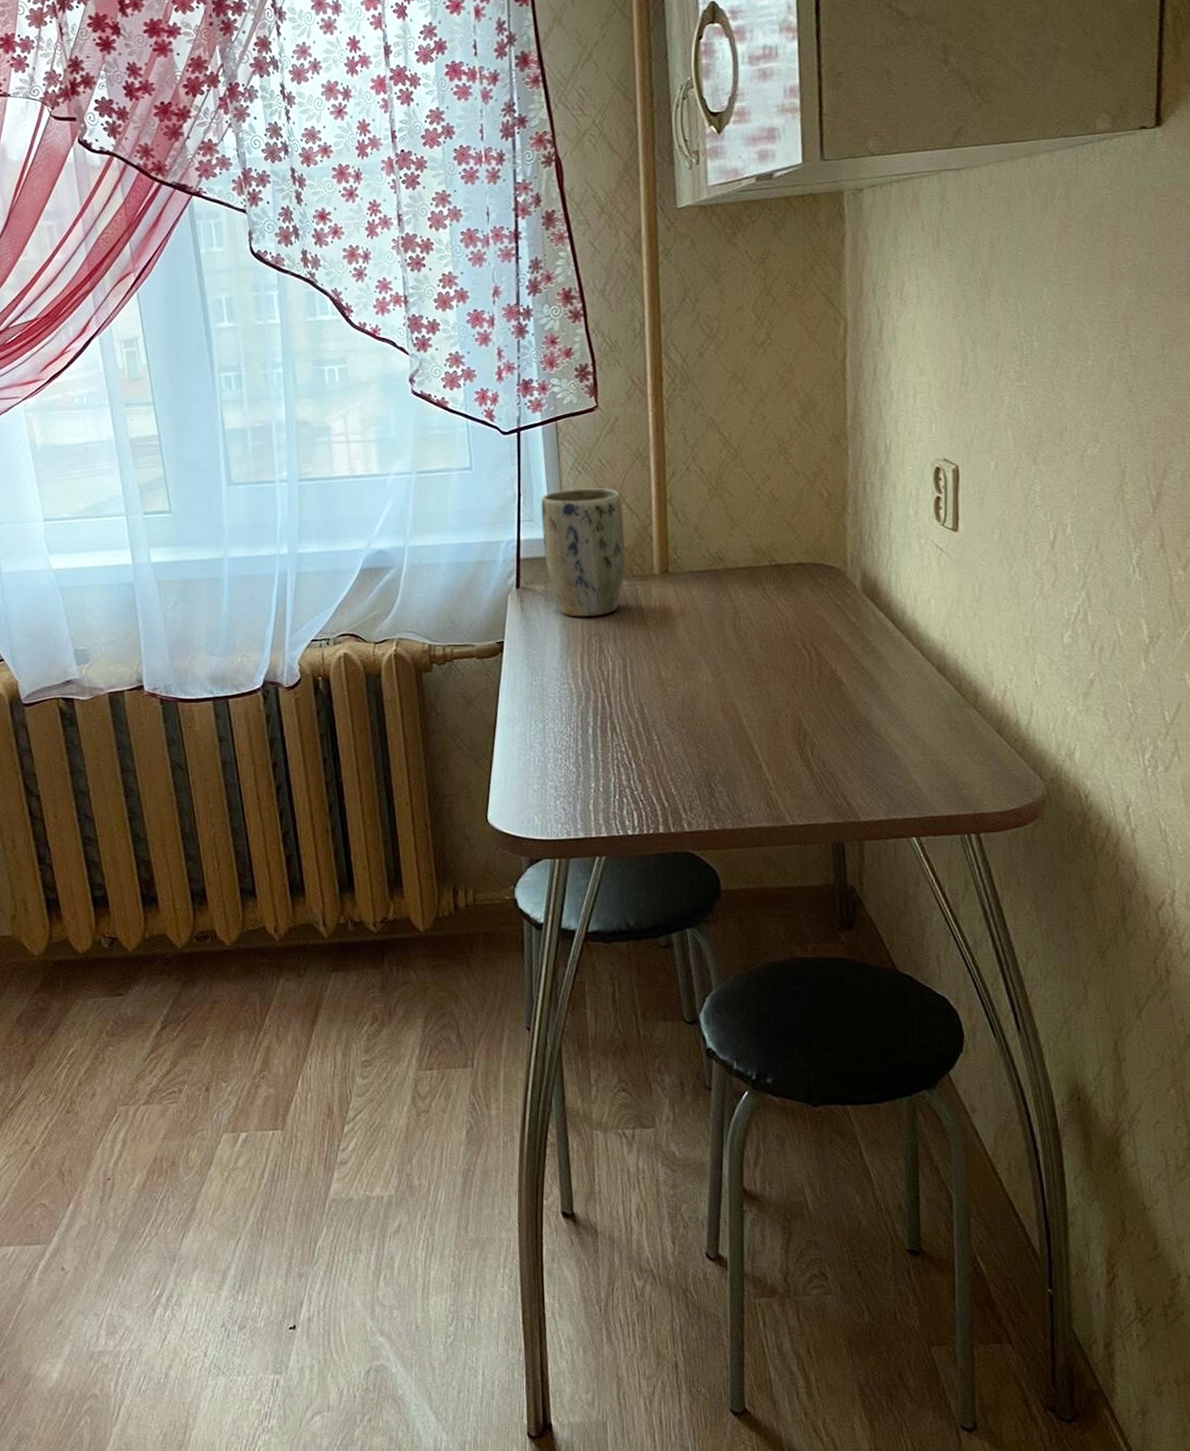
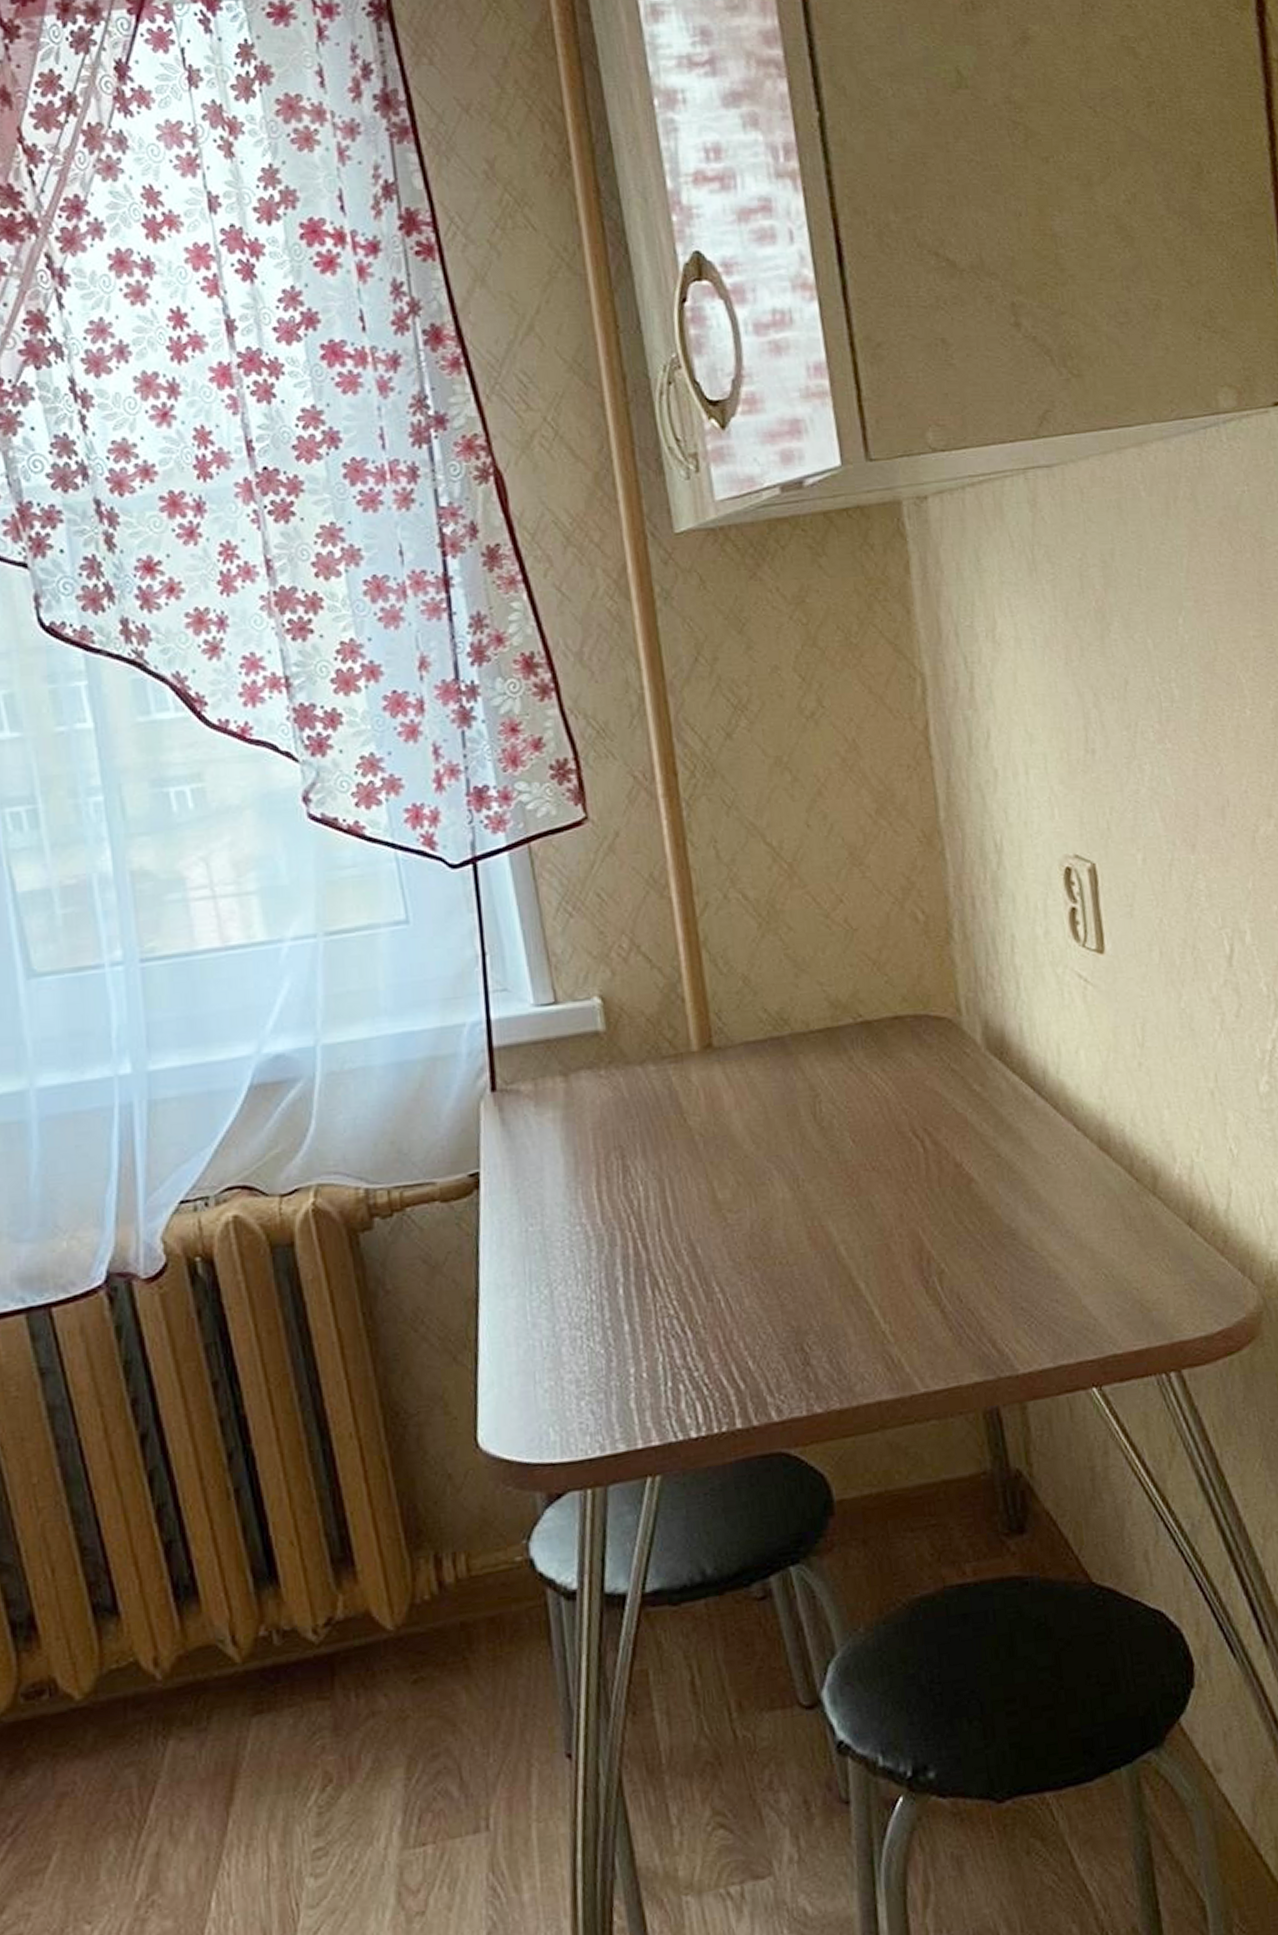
plant pot: present [541,488,625,617] -> none [516,934,648,1125]

